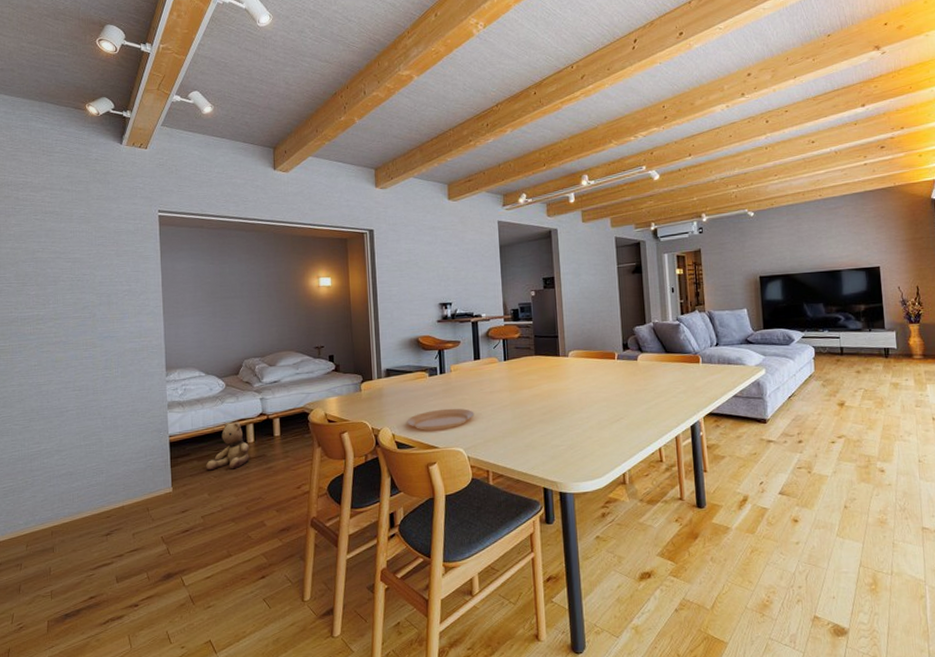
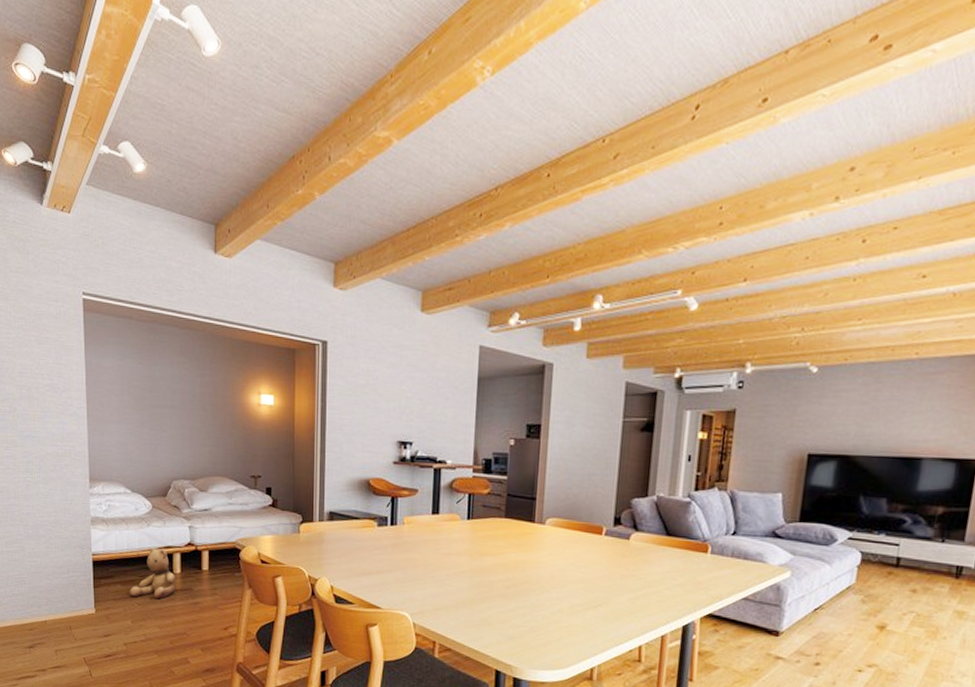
plate: present [407,408,475,430] -> none [348,565,426,589]

